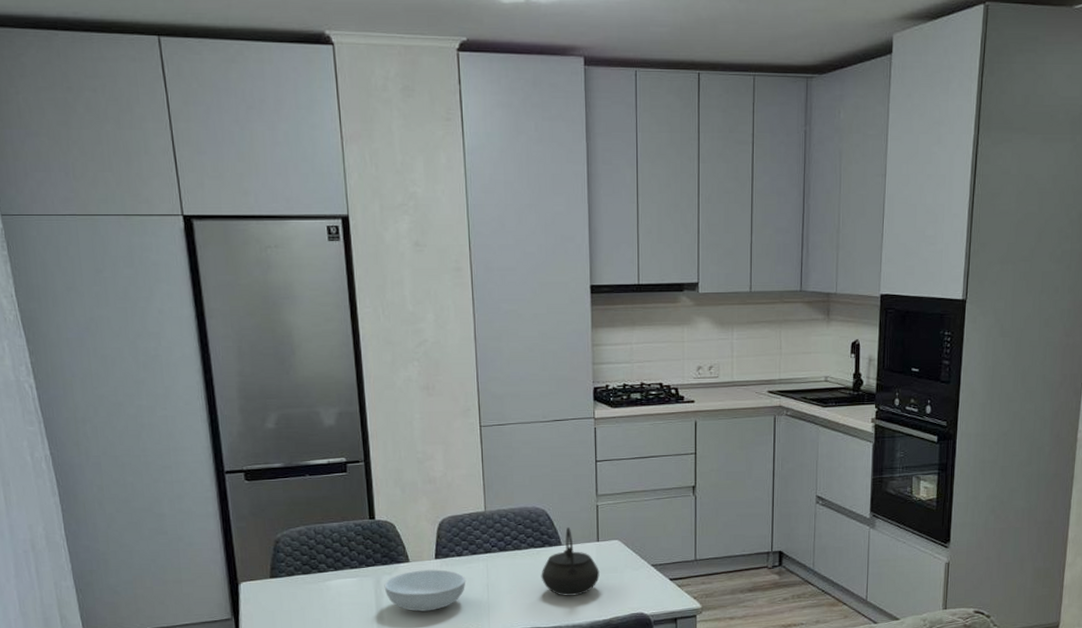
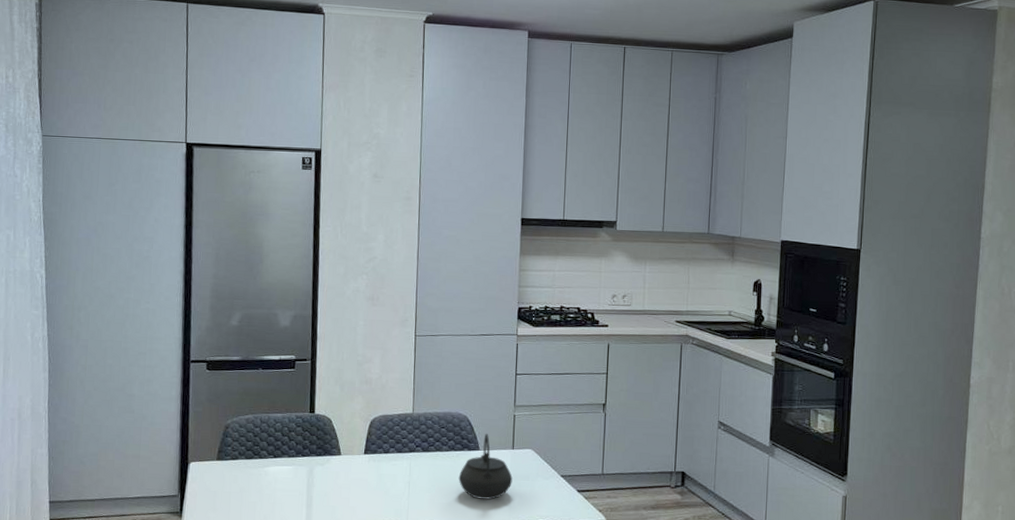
serving bowl: present [384,569,466,612] -> none [316,463,390,503]

